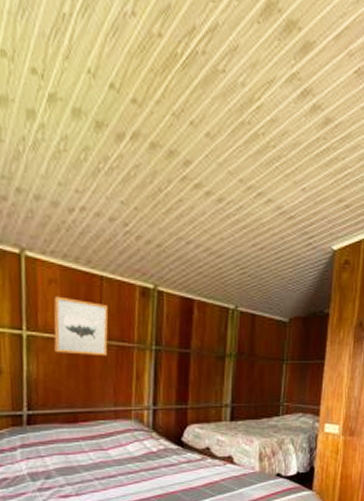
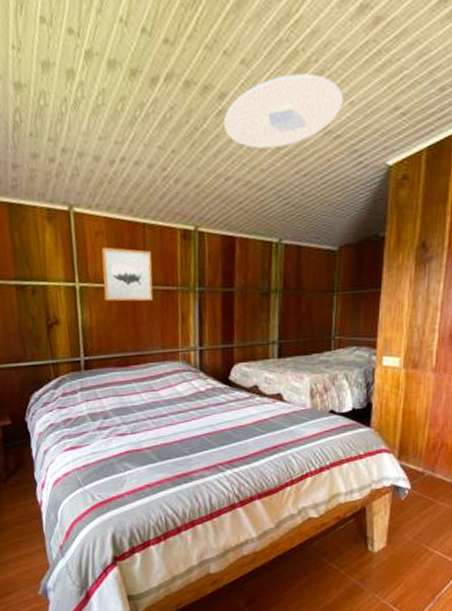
ceiling light: none [188,154,297,220] -> present [224,73,343,149]

